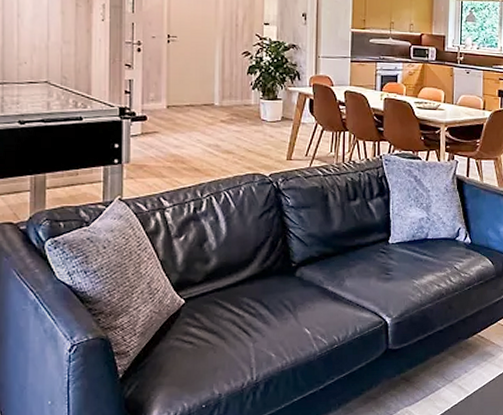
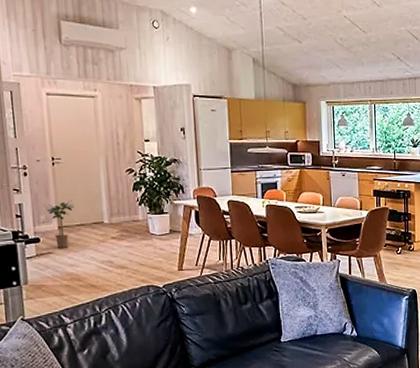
potted plant: none [156,79,186,128] -> present [46,200,74,248]

